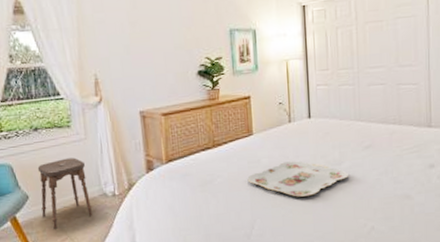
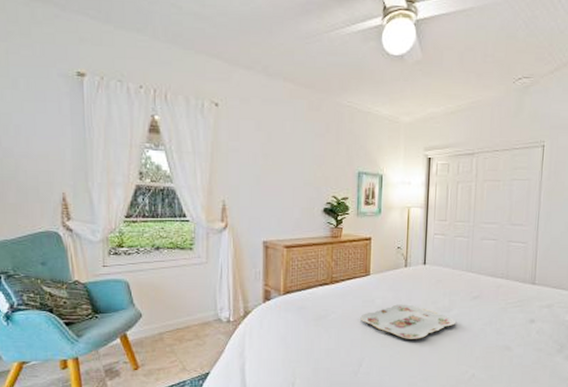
stool: present [37,157,92,229] -> none [154,280,204,350]

